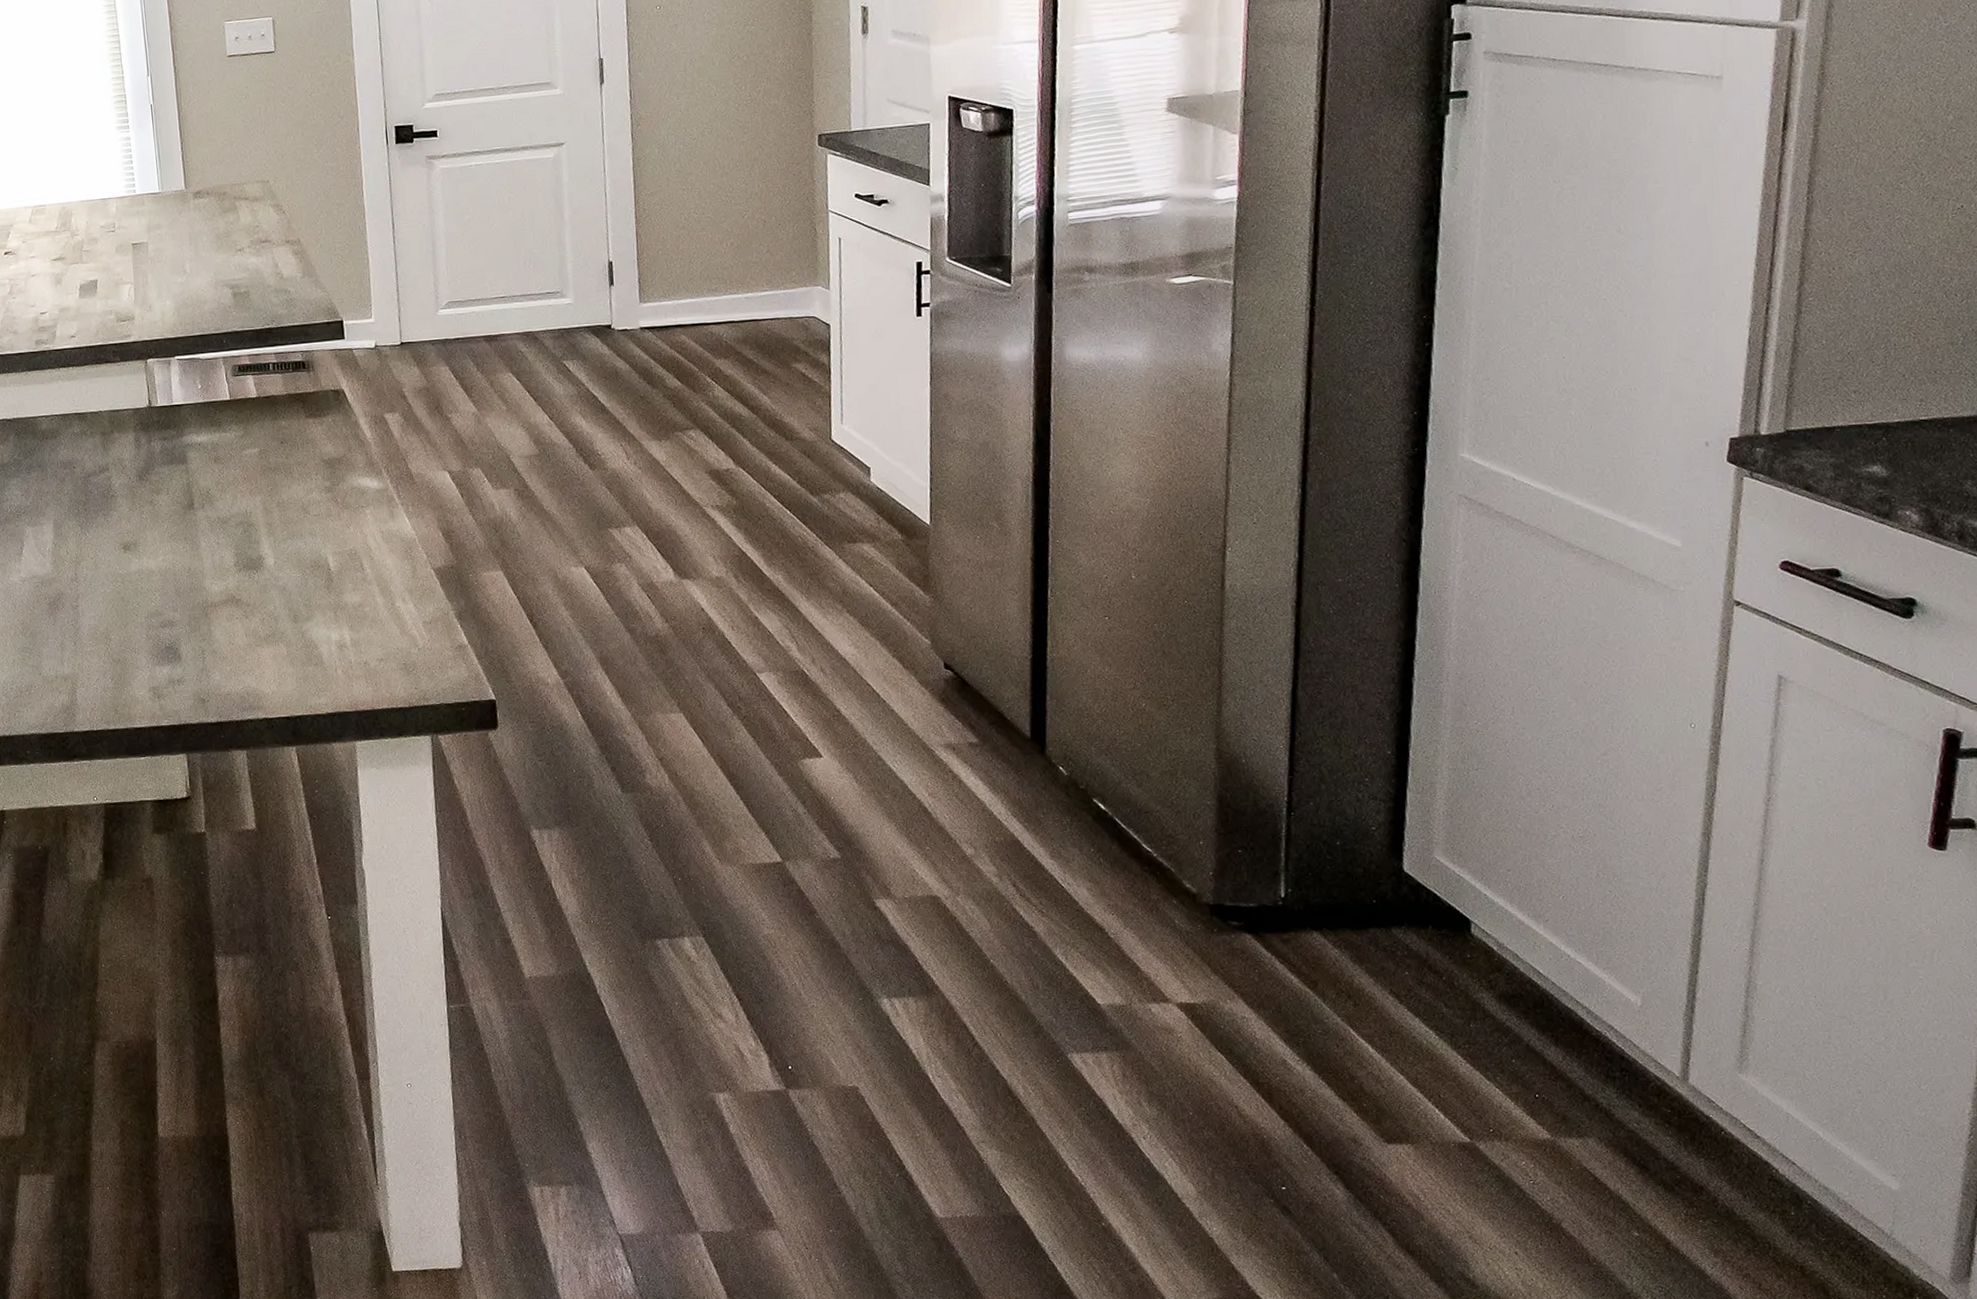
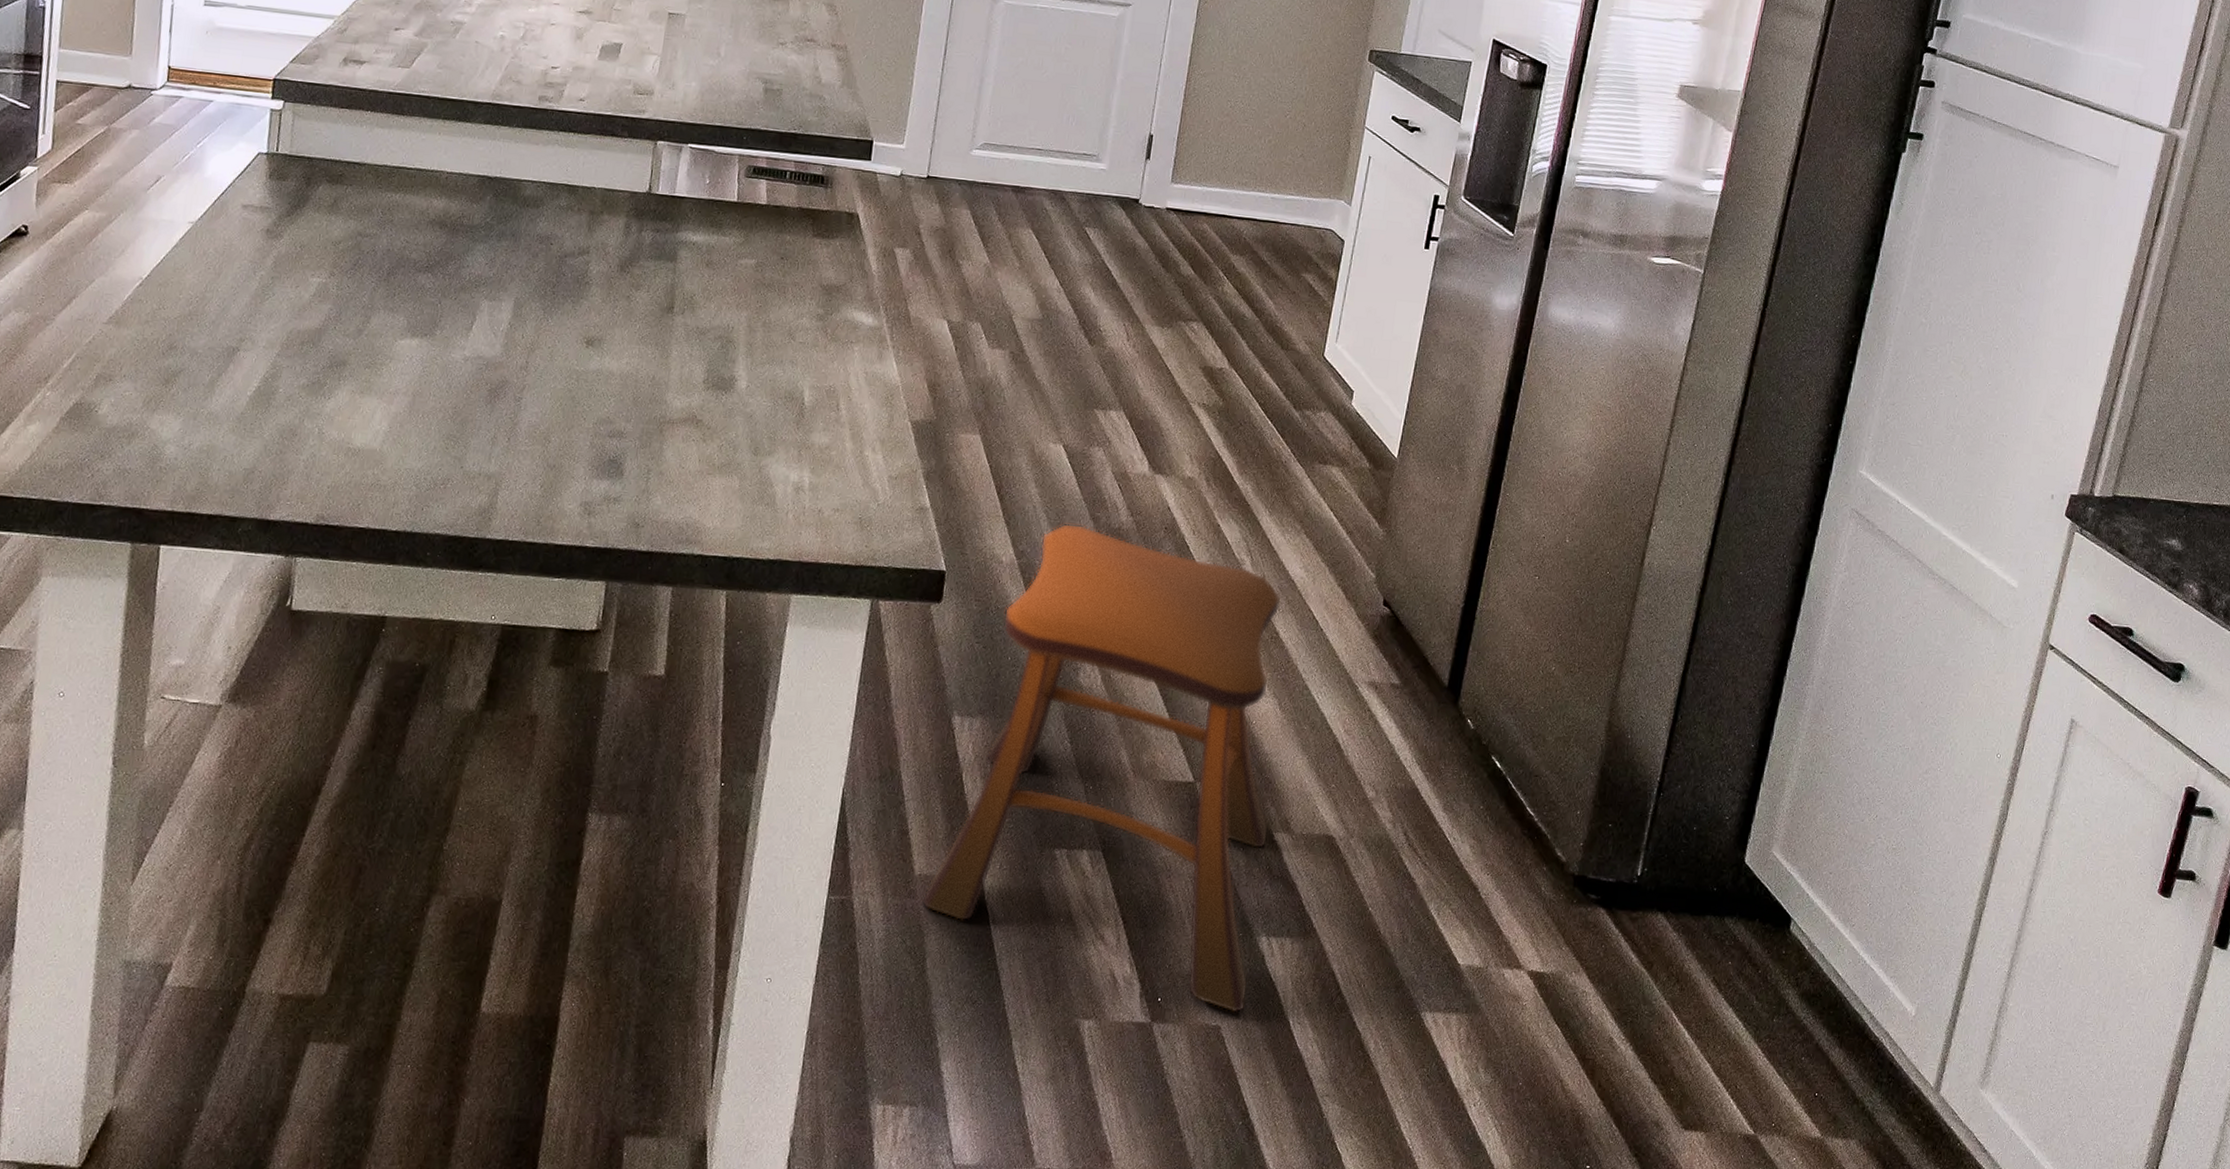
stool: none [536,637,880,1073] -> present [921,523,1281,1013]

